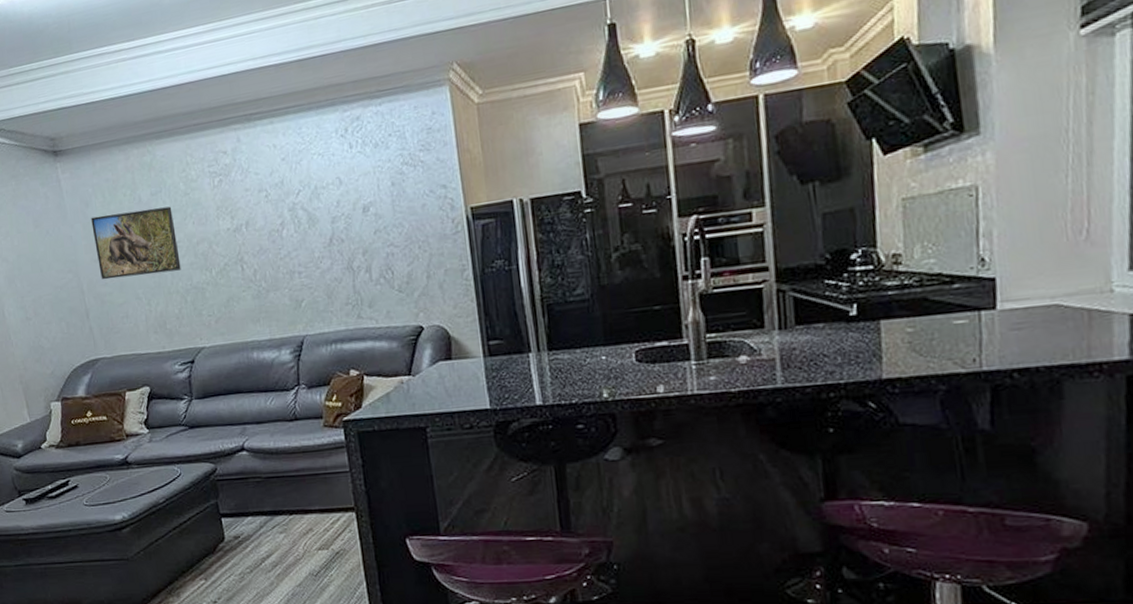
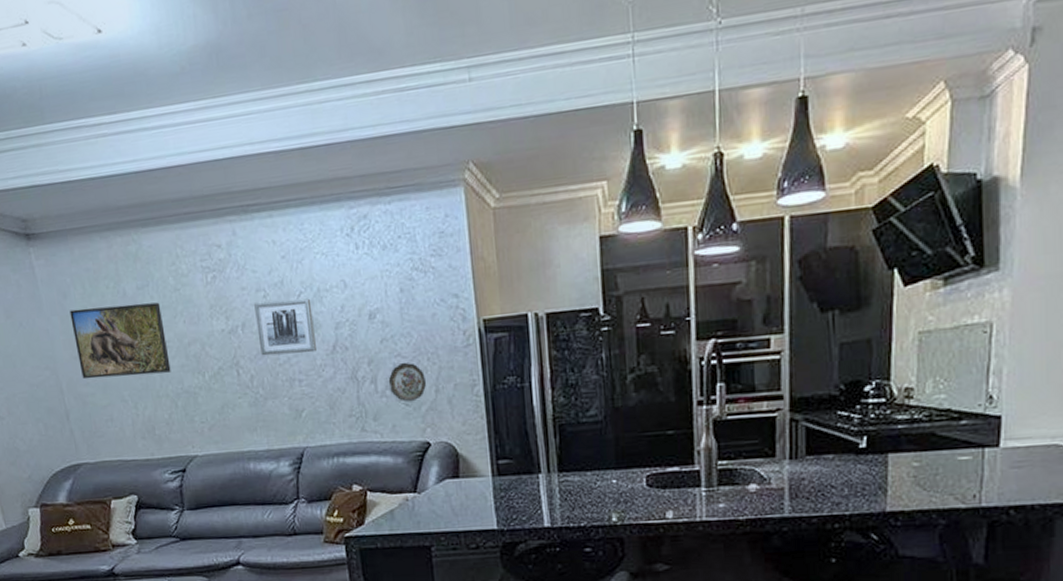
wall art: none [257,196,315,251] -> present [254,298,316,356]
decorative plate: none [382,251,419,289] -> present [388,362,427,402]

